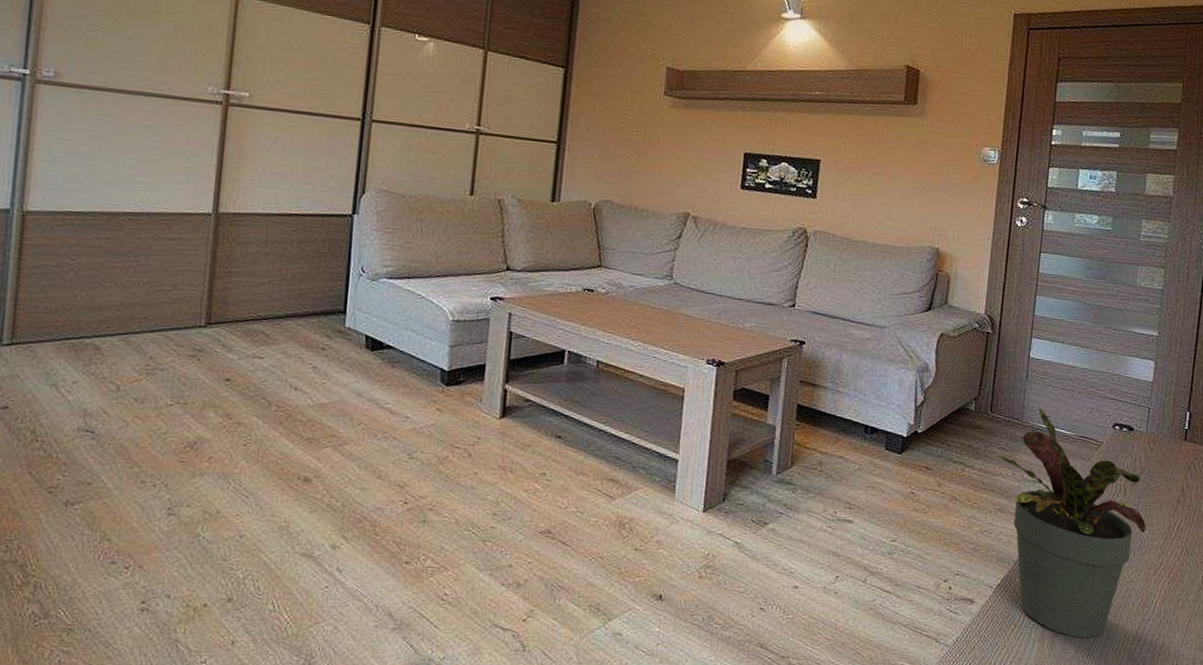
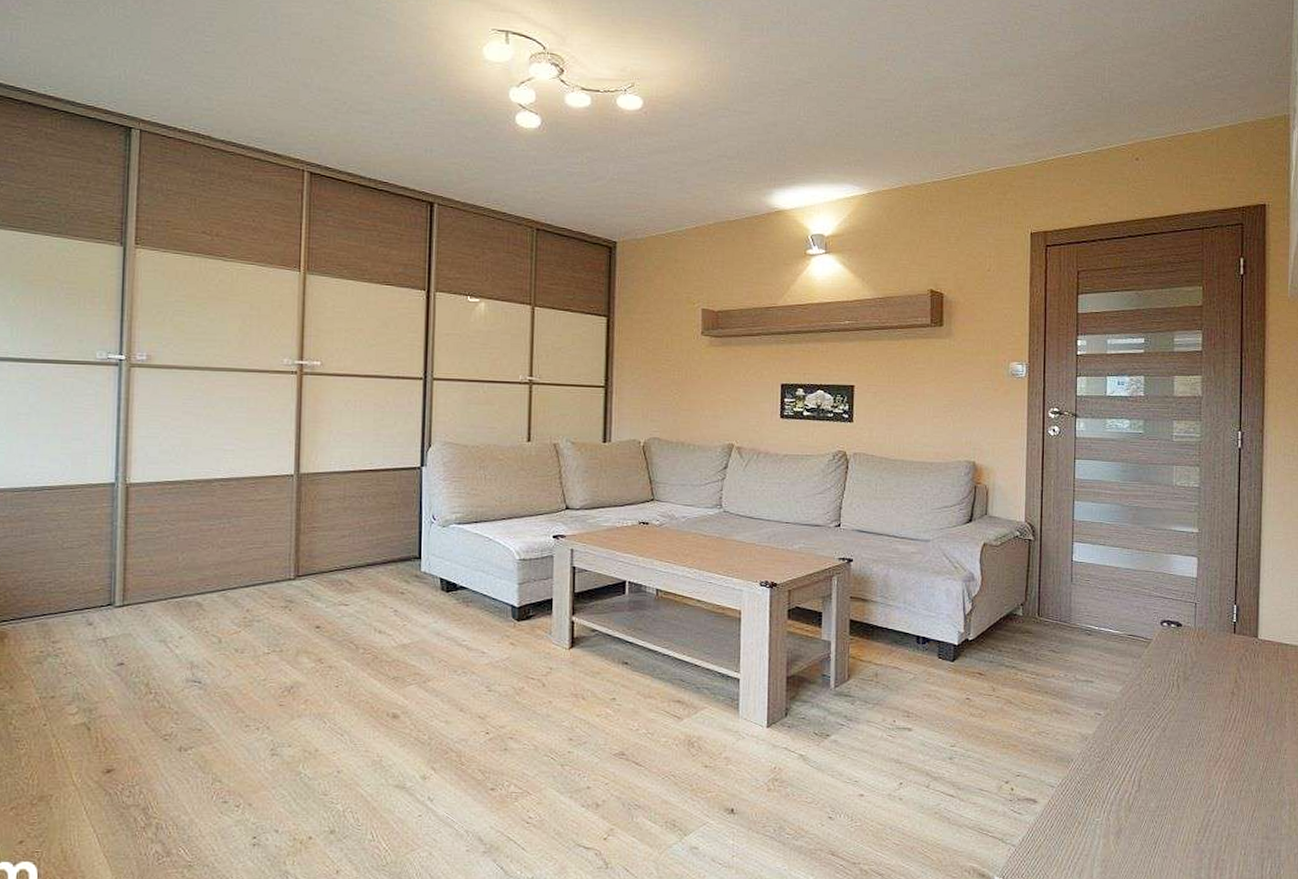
potted plant: present [998,409,1146,639] -> none [1049,610,1203,833]

